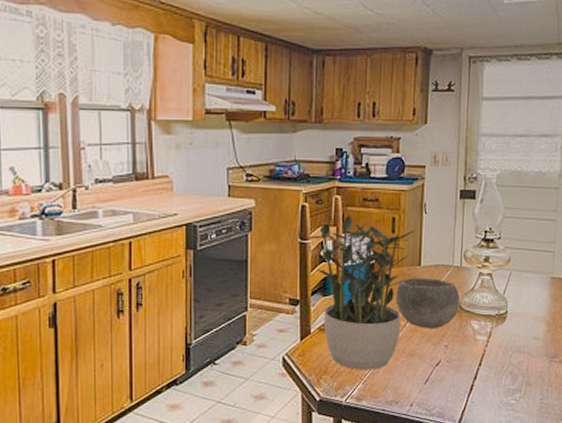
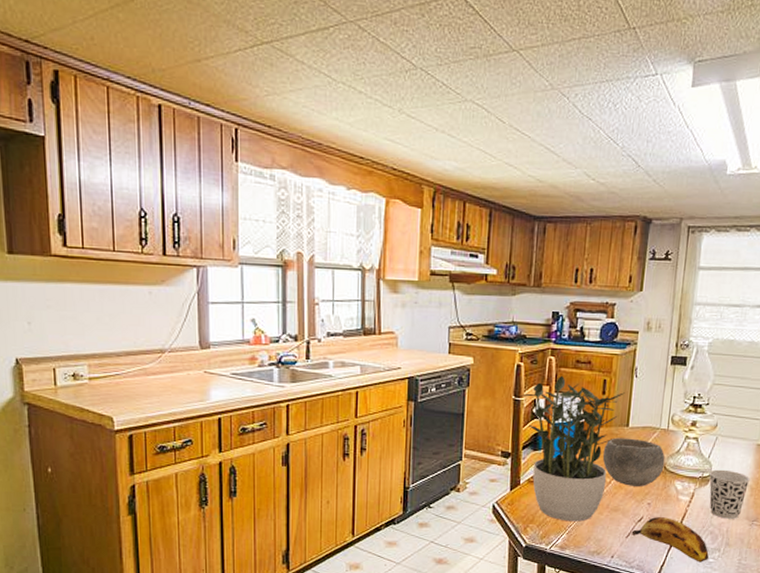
banana: none [429,359,511,405] -> present [631,517,710,562]
cup: none [505,305,547,357] -> present [709,469,750,519]

